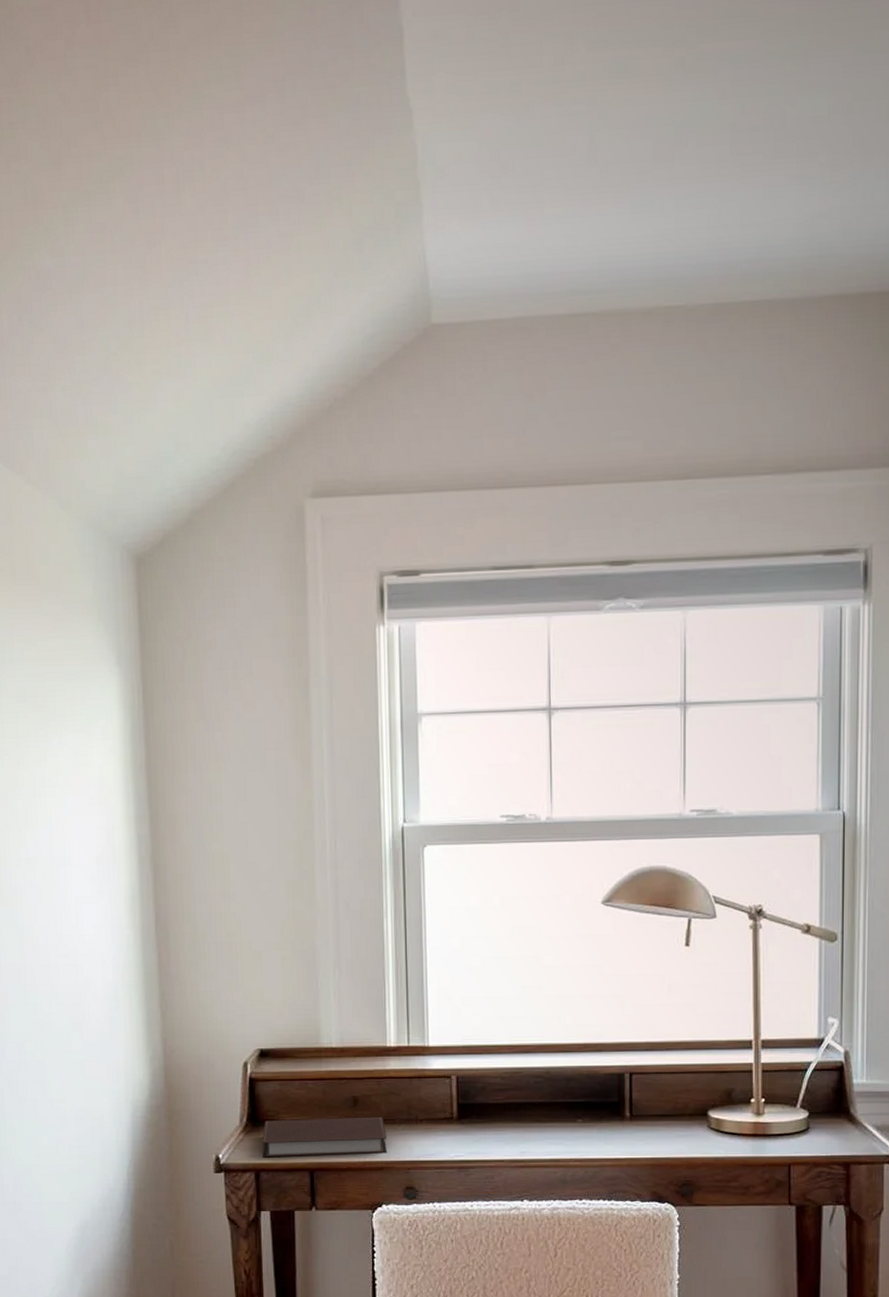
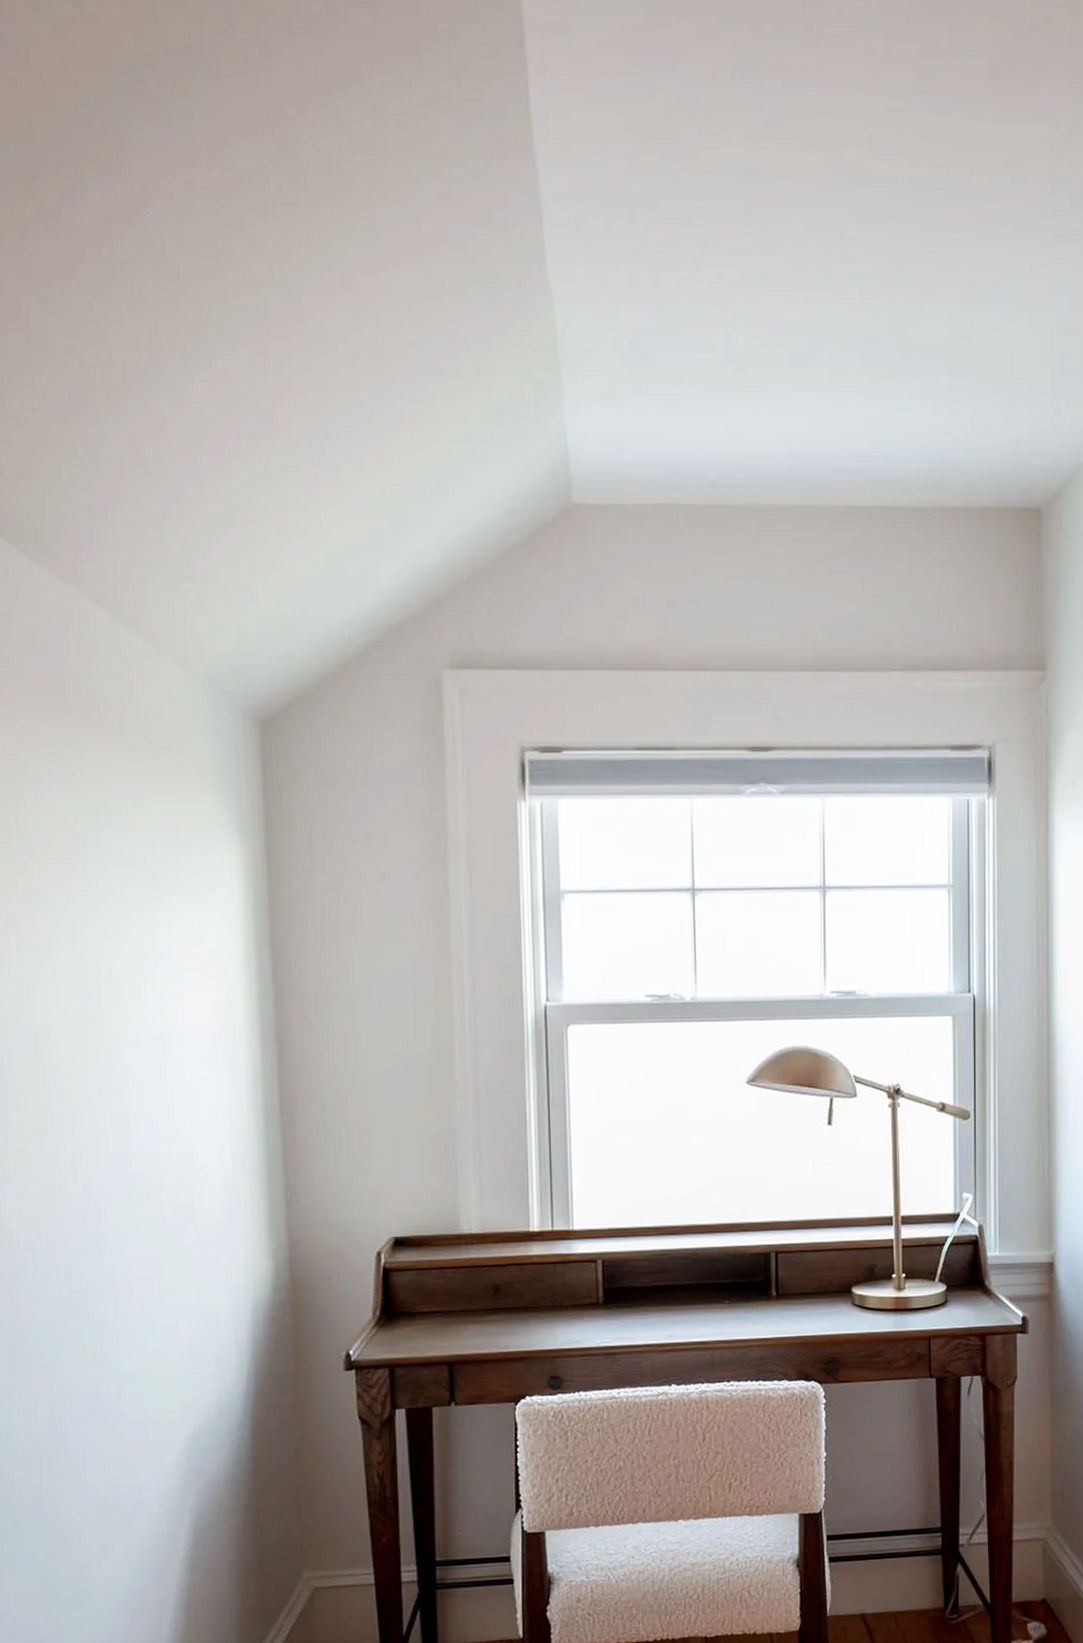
notebook: present [262,1116,388,1158] -> none [397,1304,531,1352]

